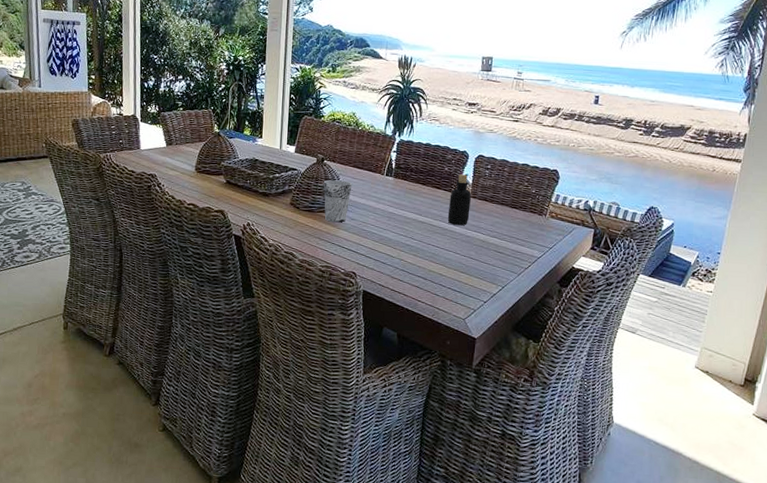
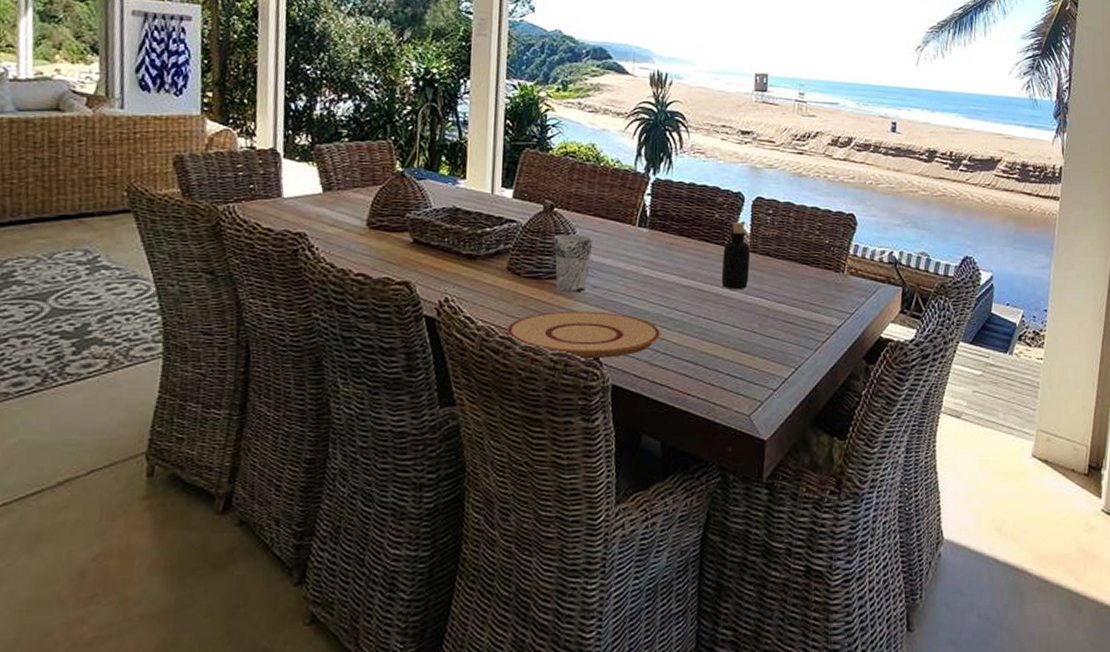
plate: none [290,236,400,271] -> present [507,310,660,359]

